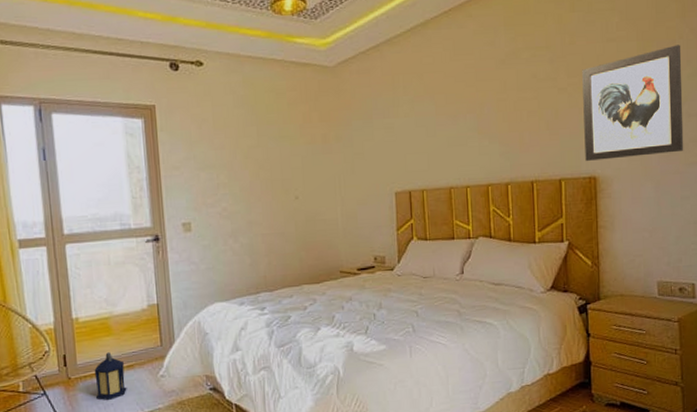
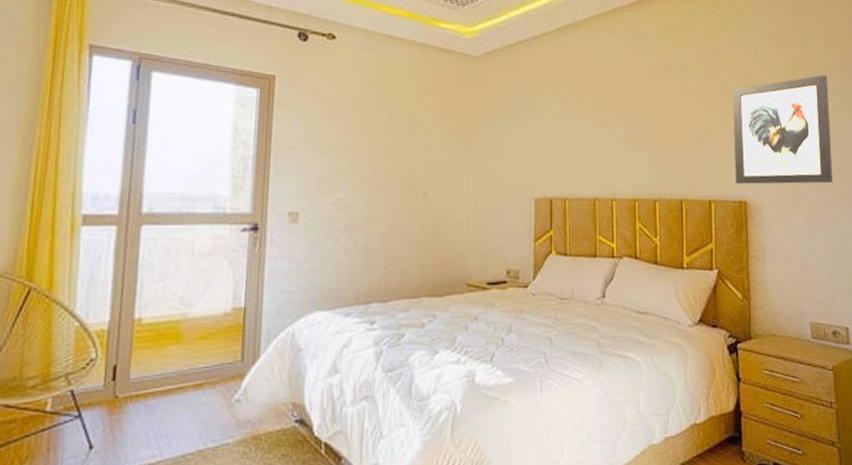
lantern: present [94,352,127,400] -> none [147,365,191,429]

